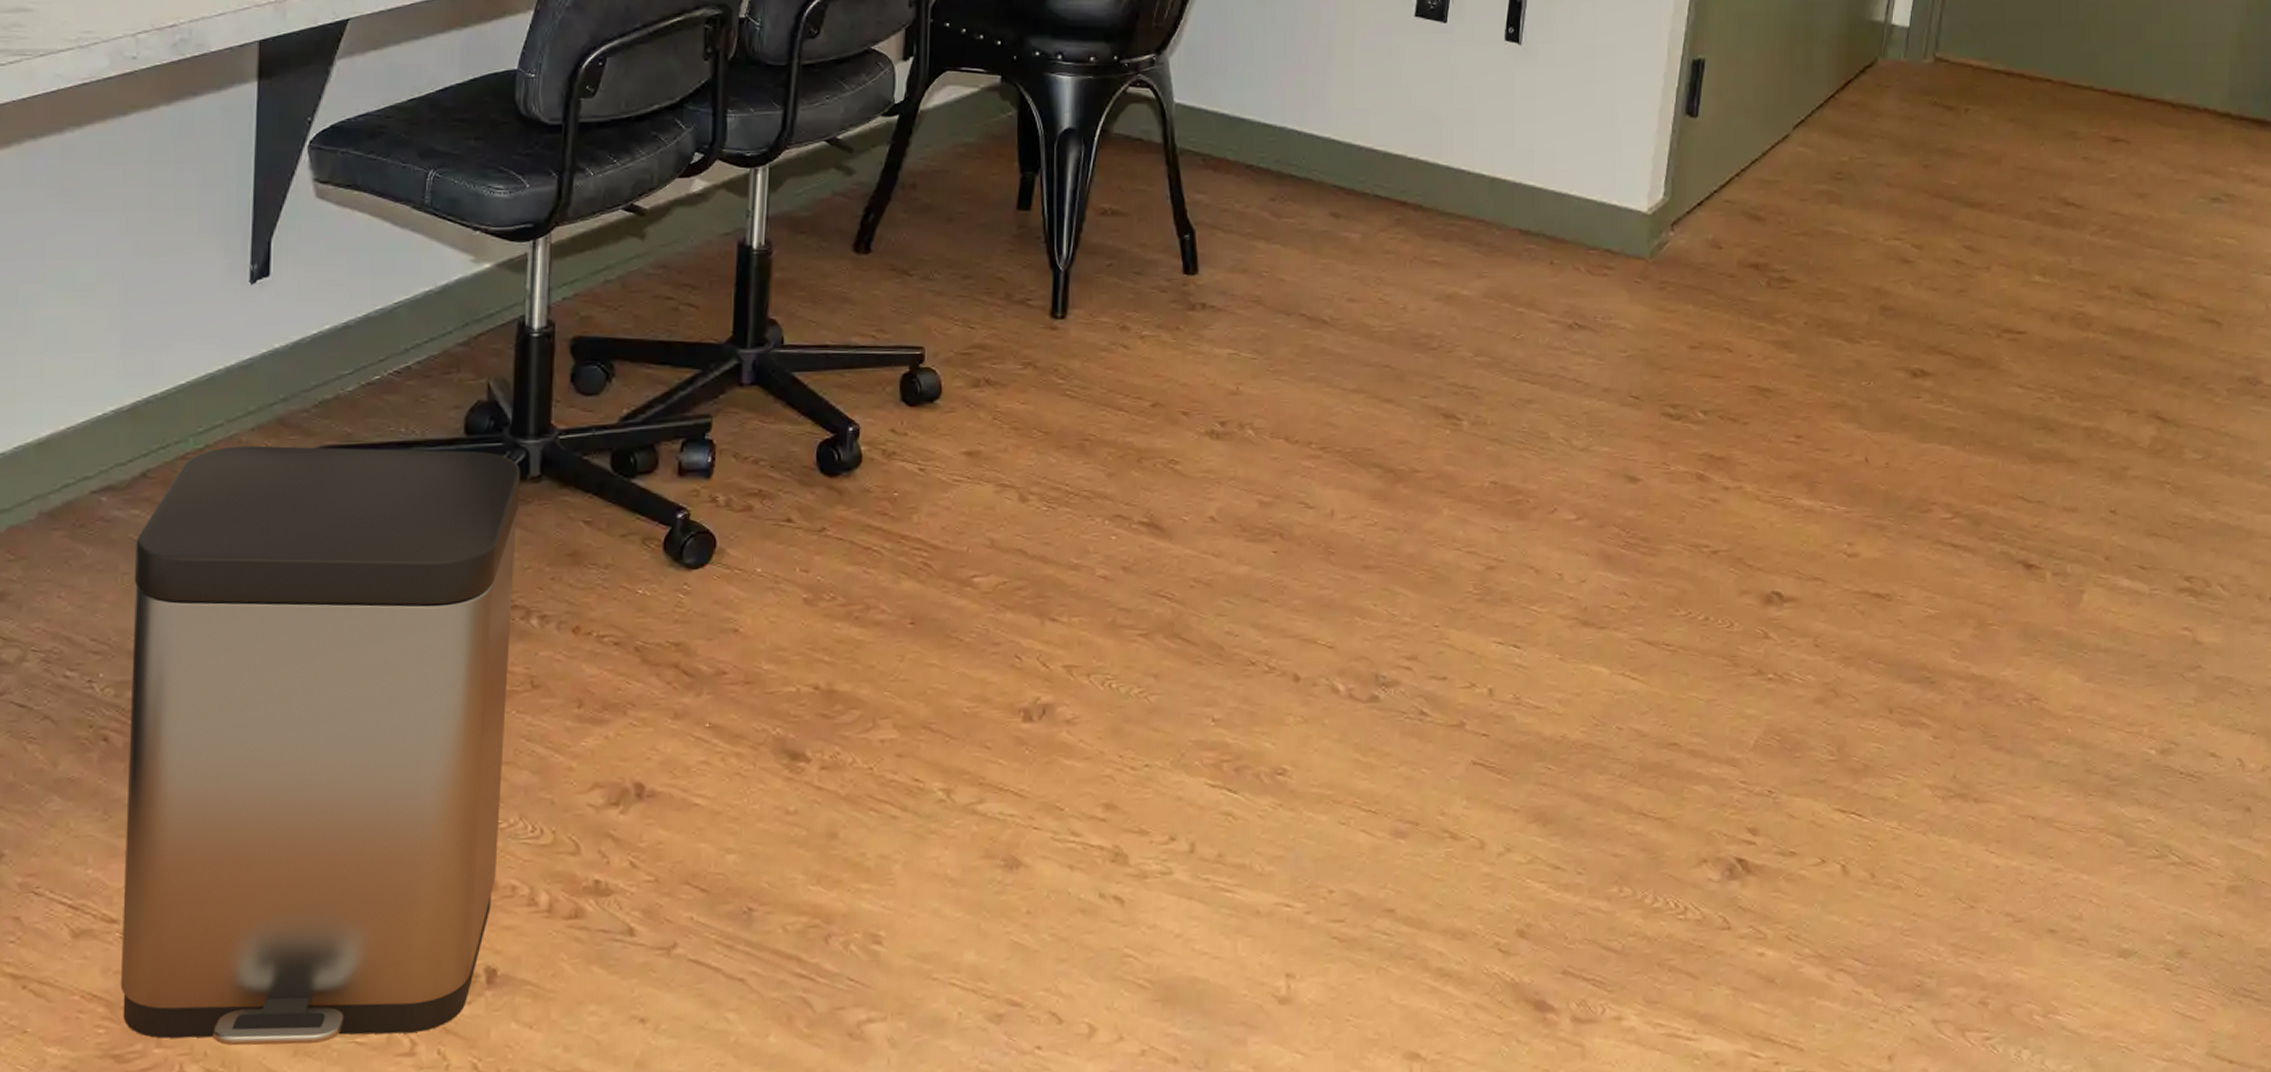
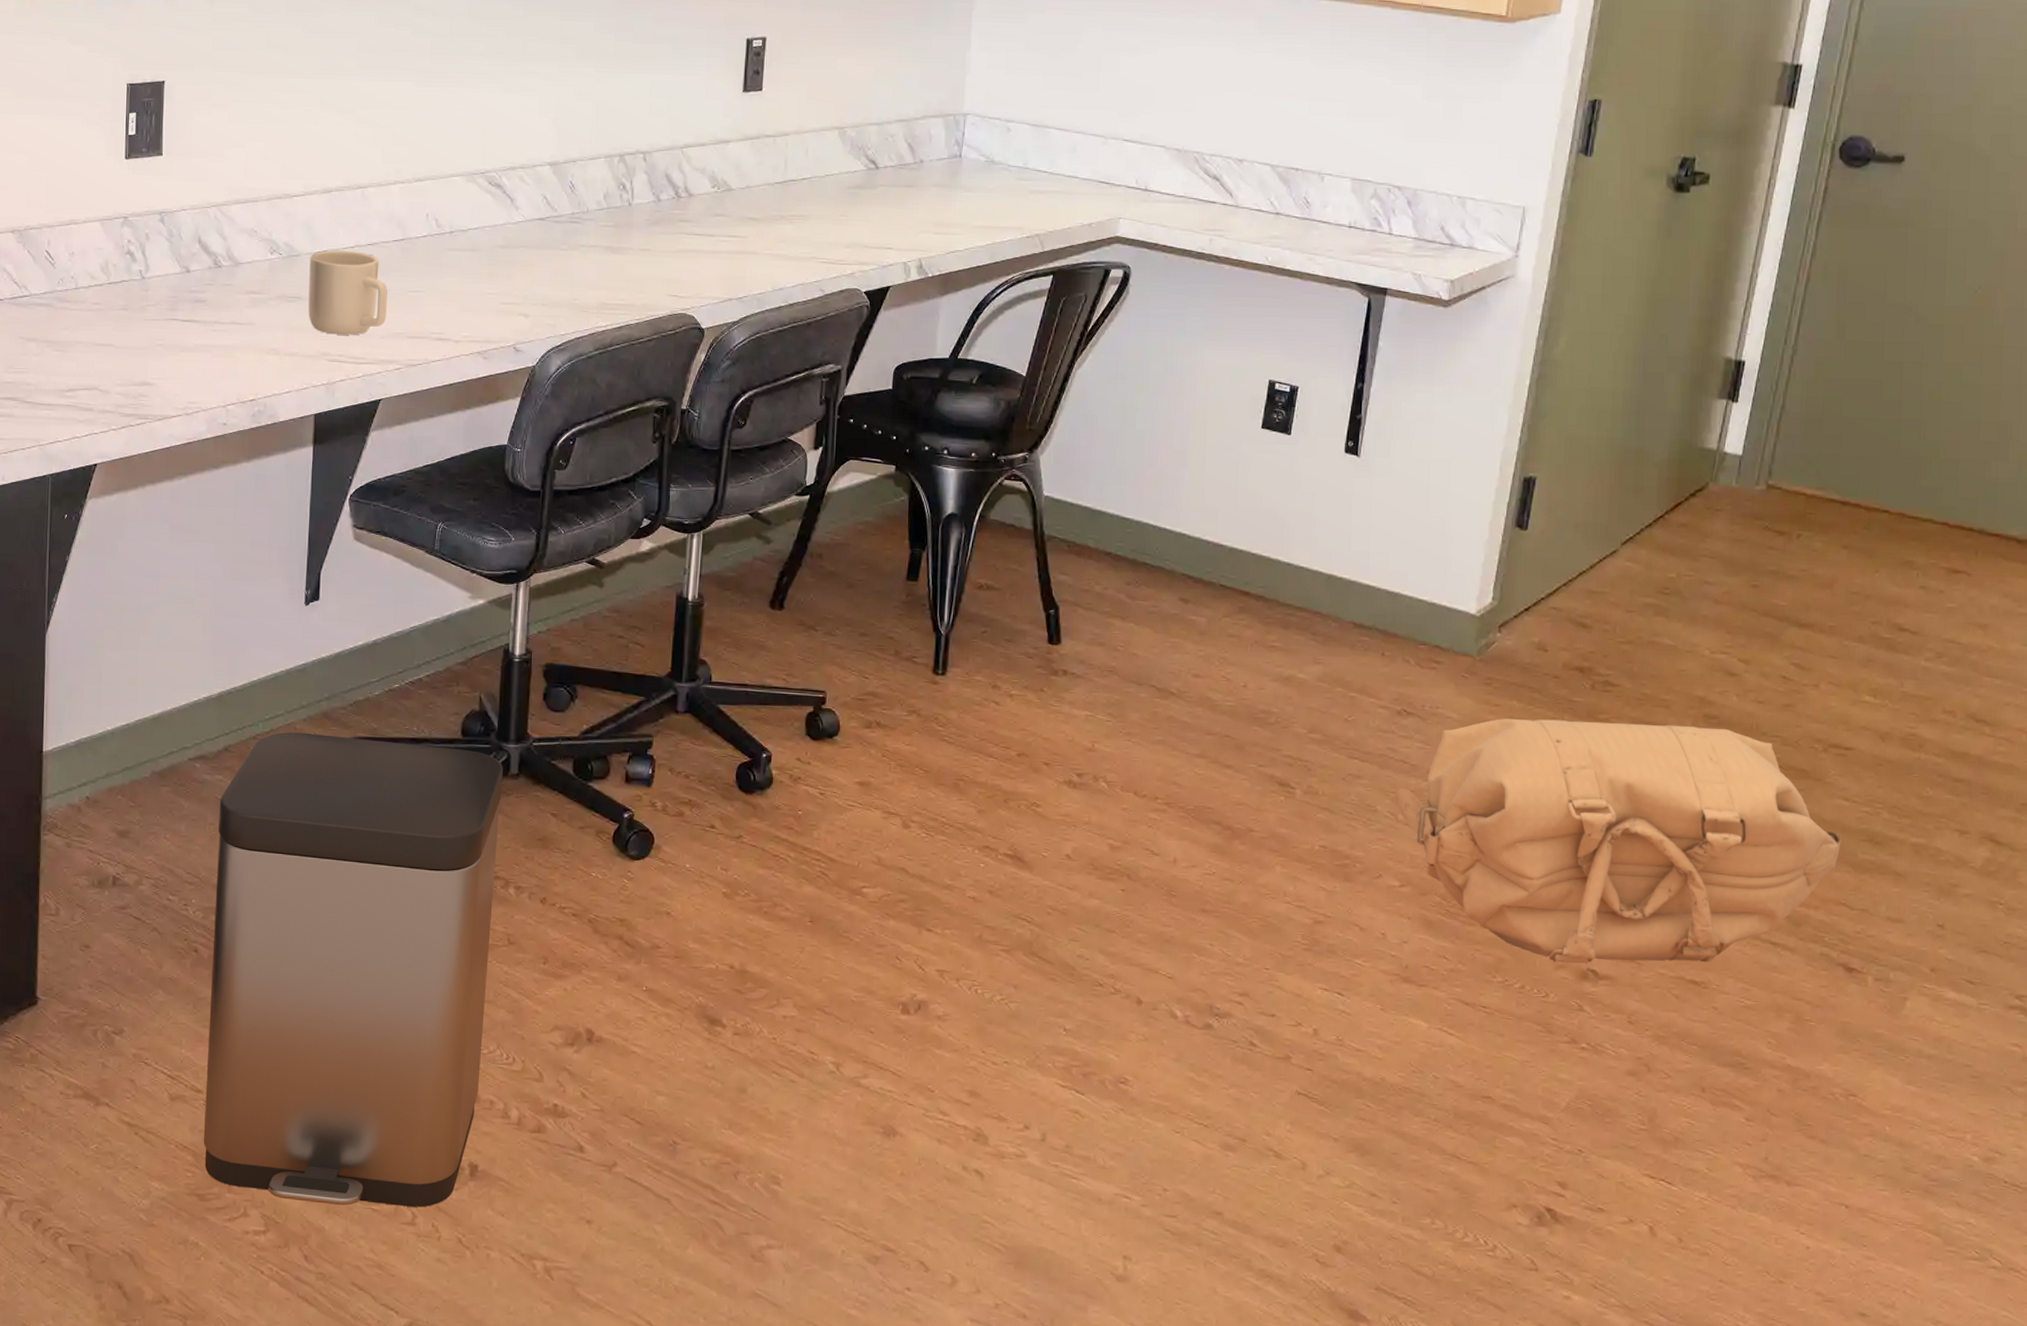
duffel bag: none [1569,319,2017,588] -> present [1396,718,1841,964]

